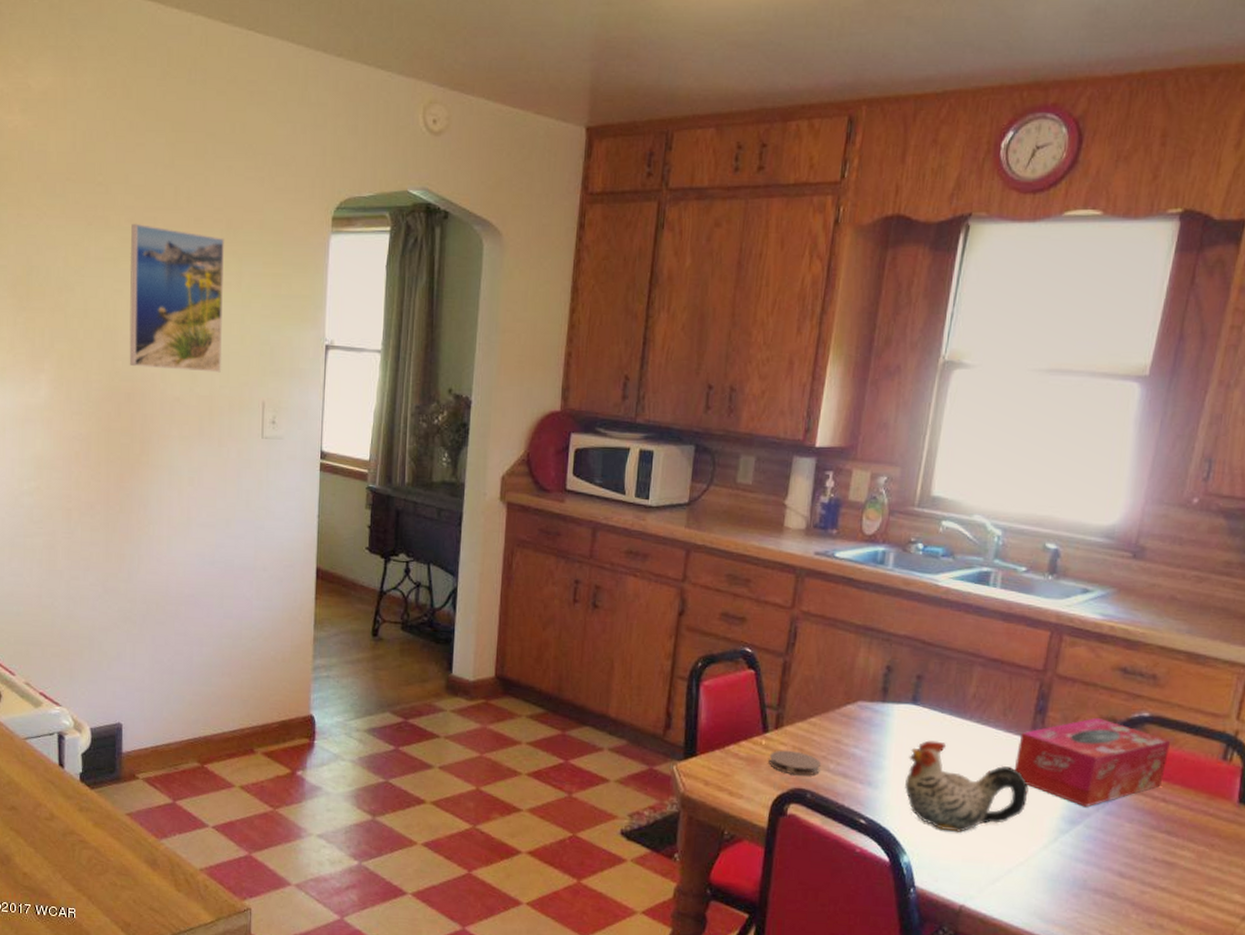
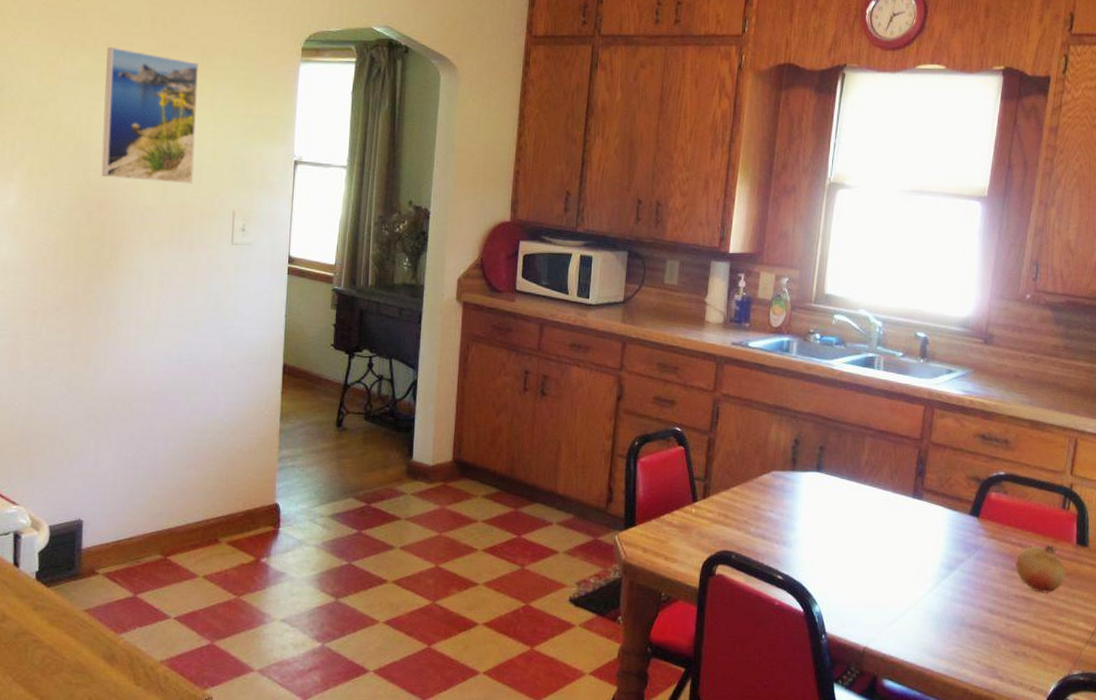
coaster: present [768,750,821,776] -> none [698,517,743,539]
chicken figurine: present [905,740,1029,833] -> none [814,503,914,583]
tissue box: present [1014,717,1171,808] -> none [901,477,1023,555]
fruit: none [1155,801,1222,858] -> present [1015,544,1066,593]

